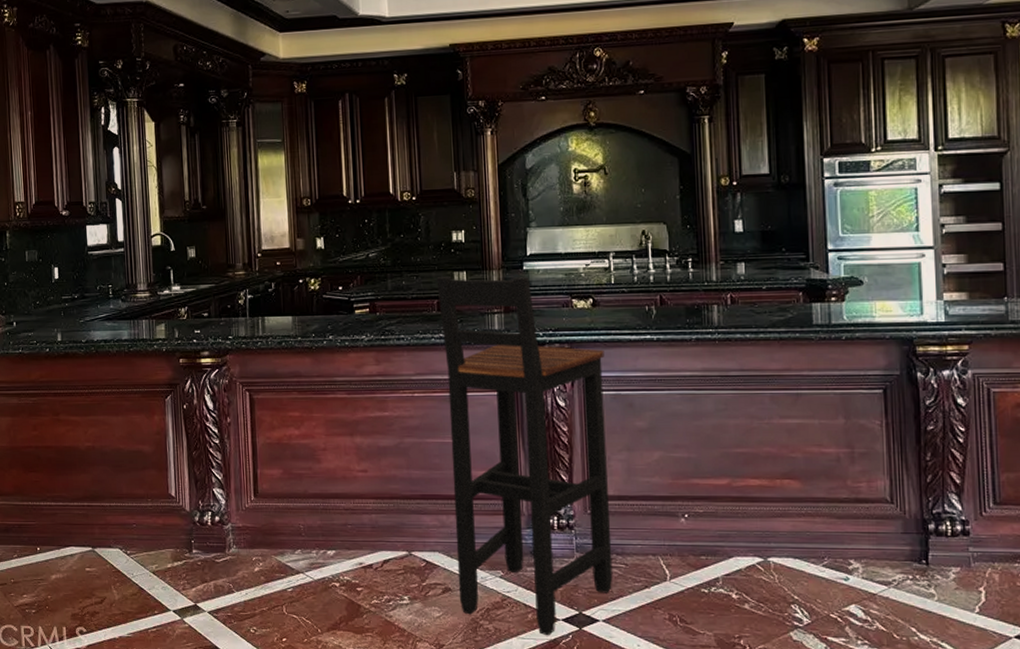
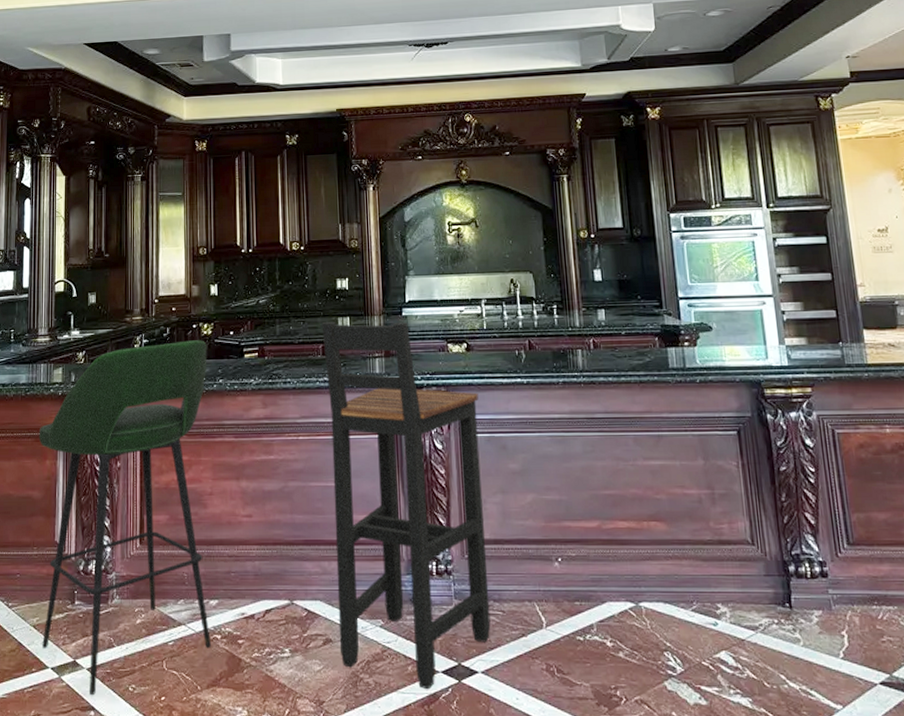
bar stool: none [145,295,330,635] -> present [38,340,211,695]

